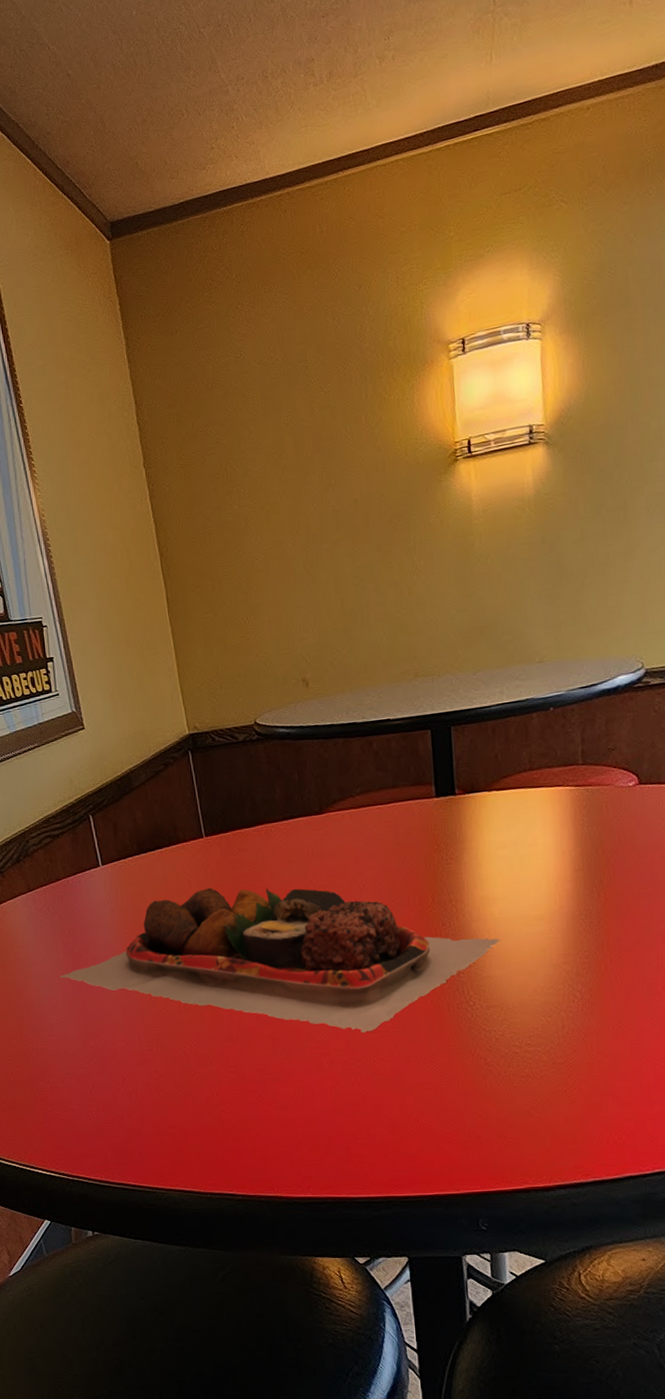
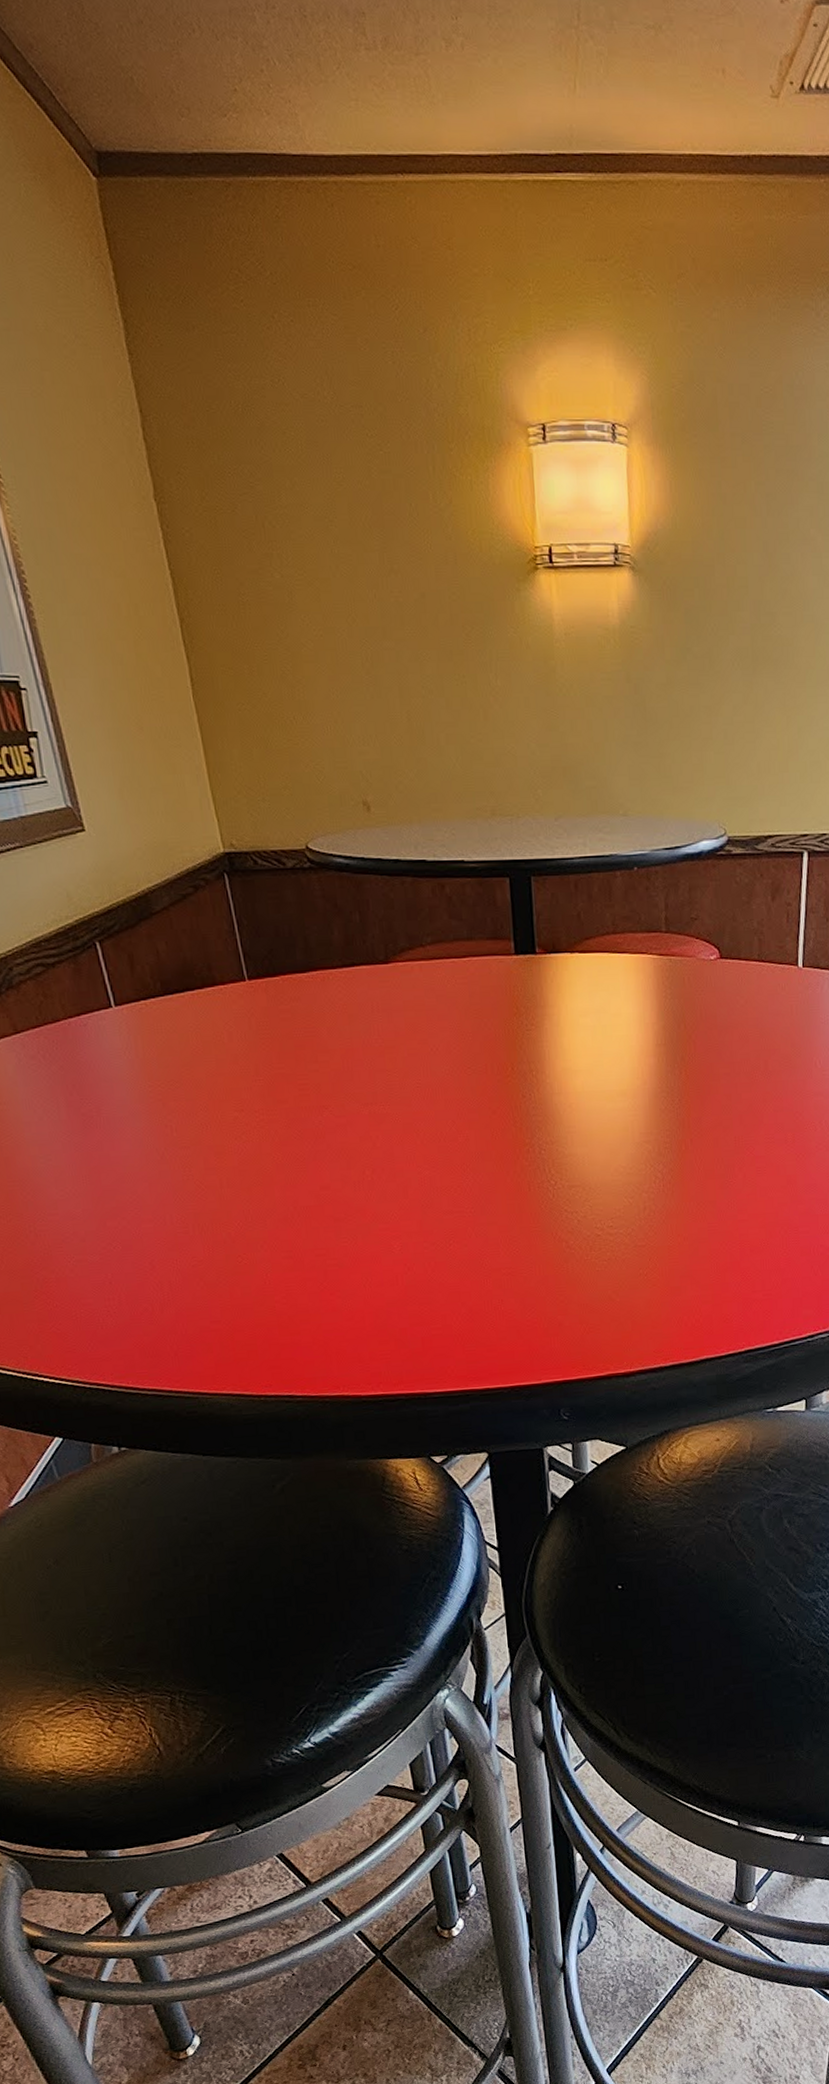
food tray: present [60,887,501,1033] -> none [63,1041,583,1213]

